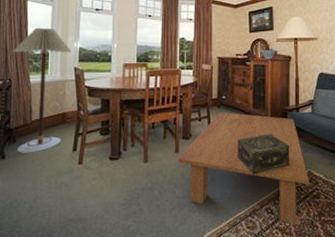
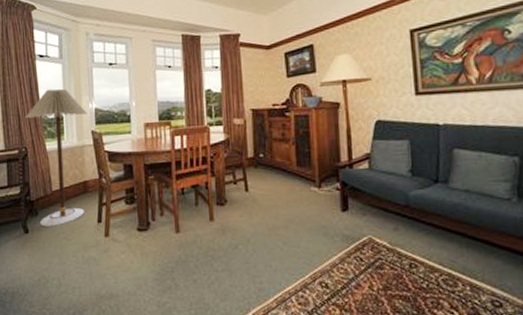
coffee table: present [177,112,310,224] -> none [213,172,371,300]
decorative box: present [237,134,290,175] -> none [280,196,346,244]

